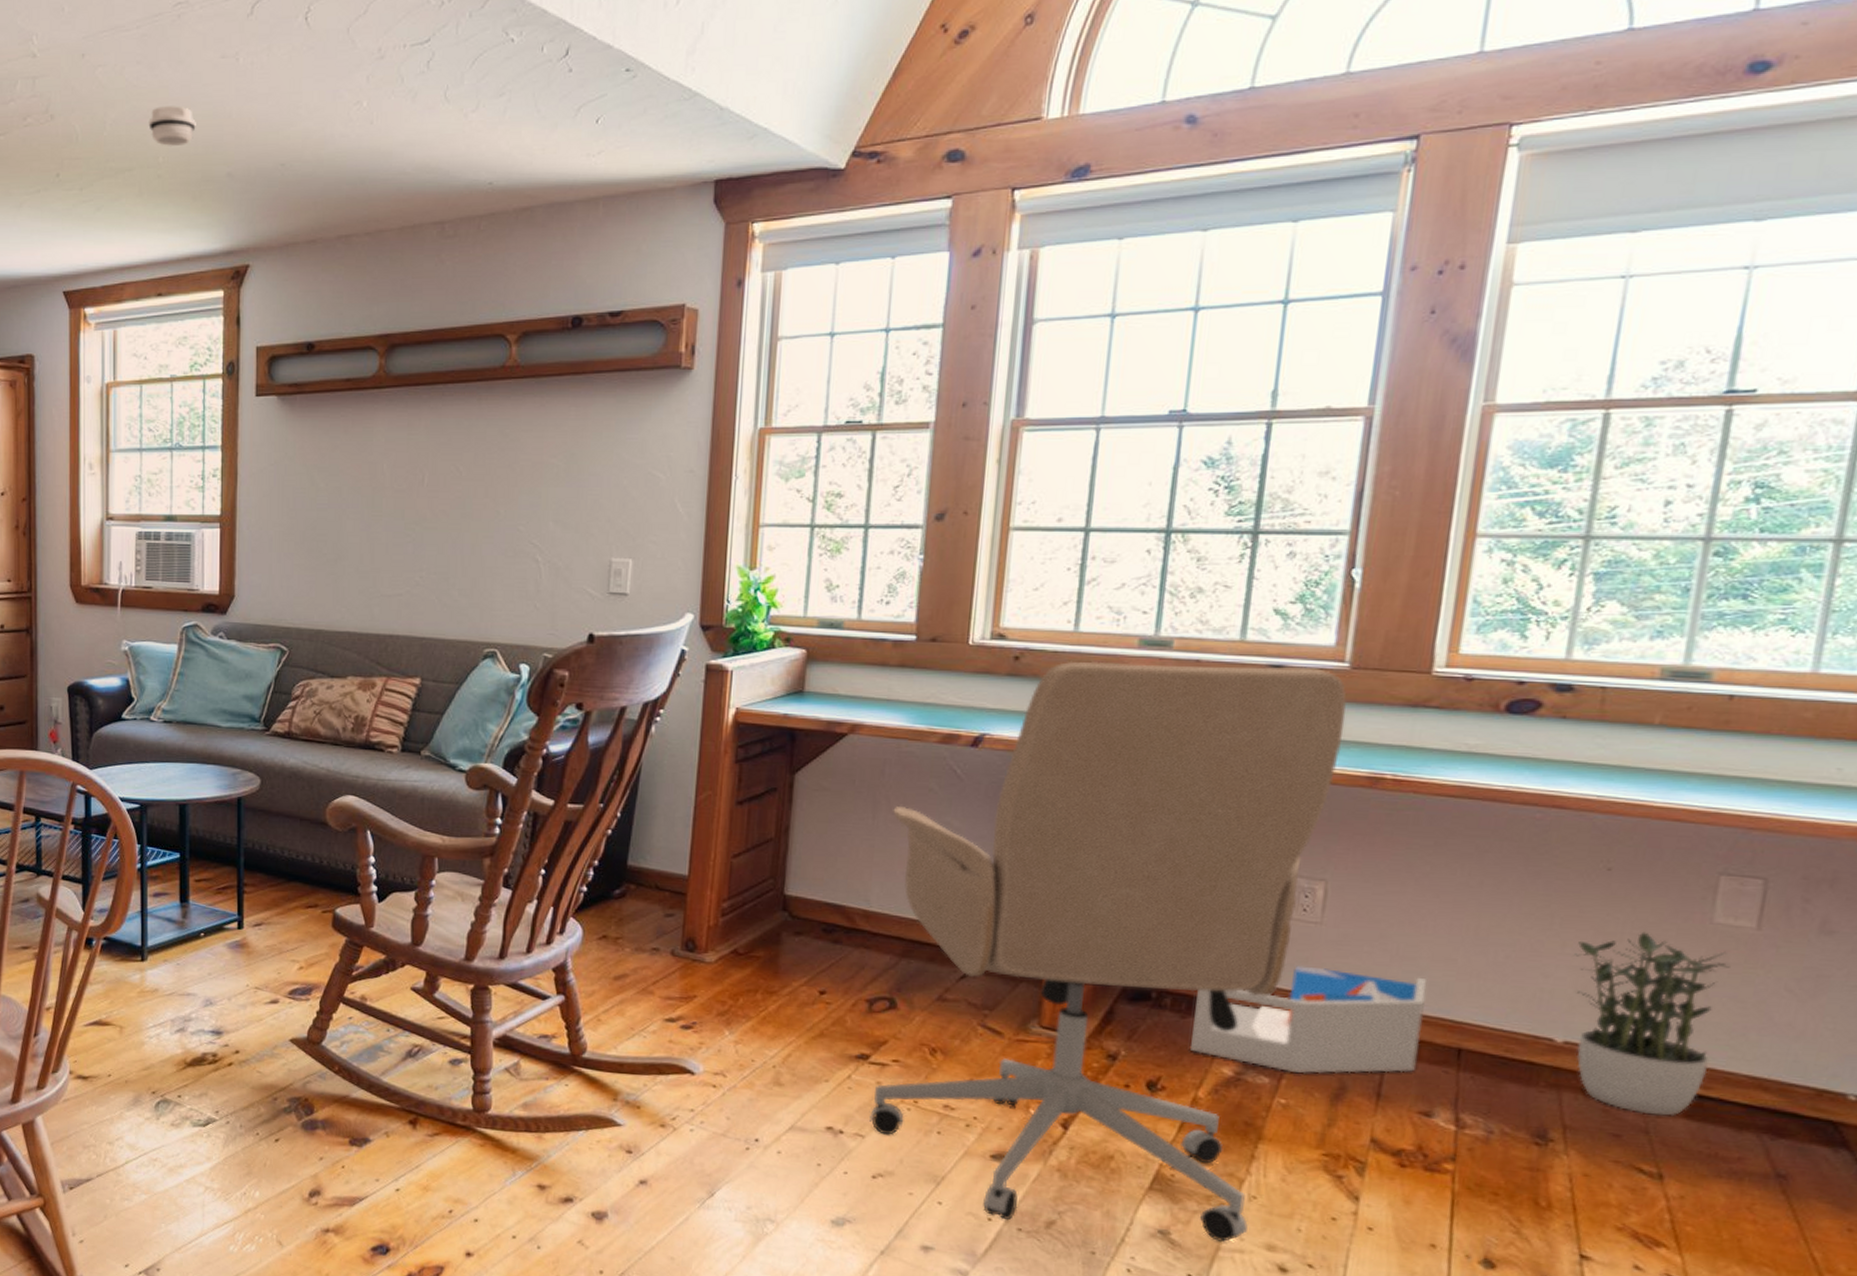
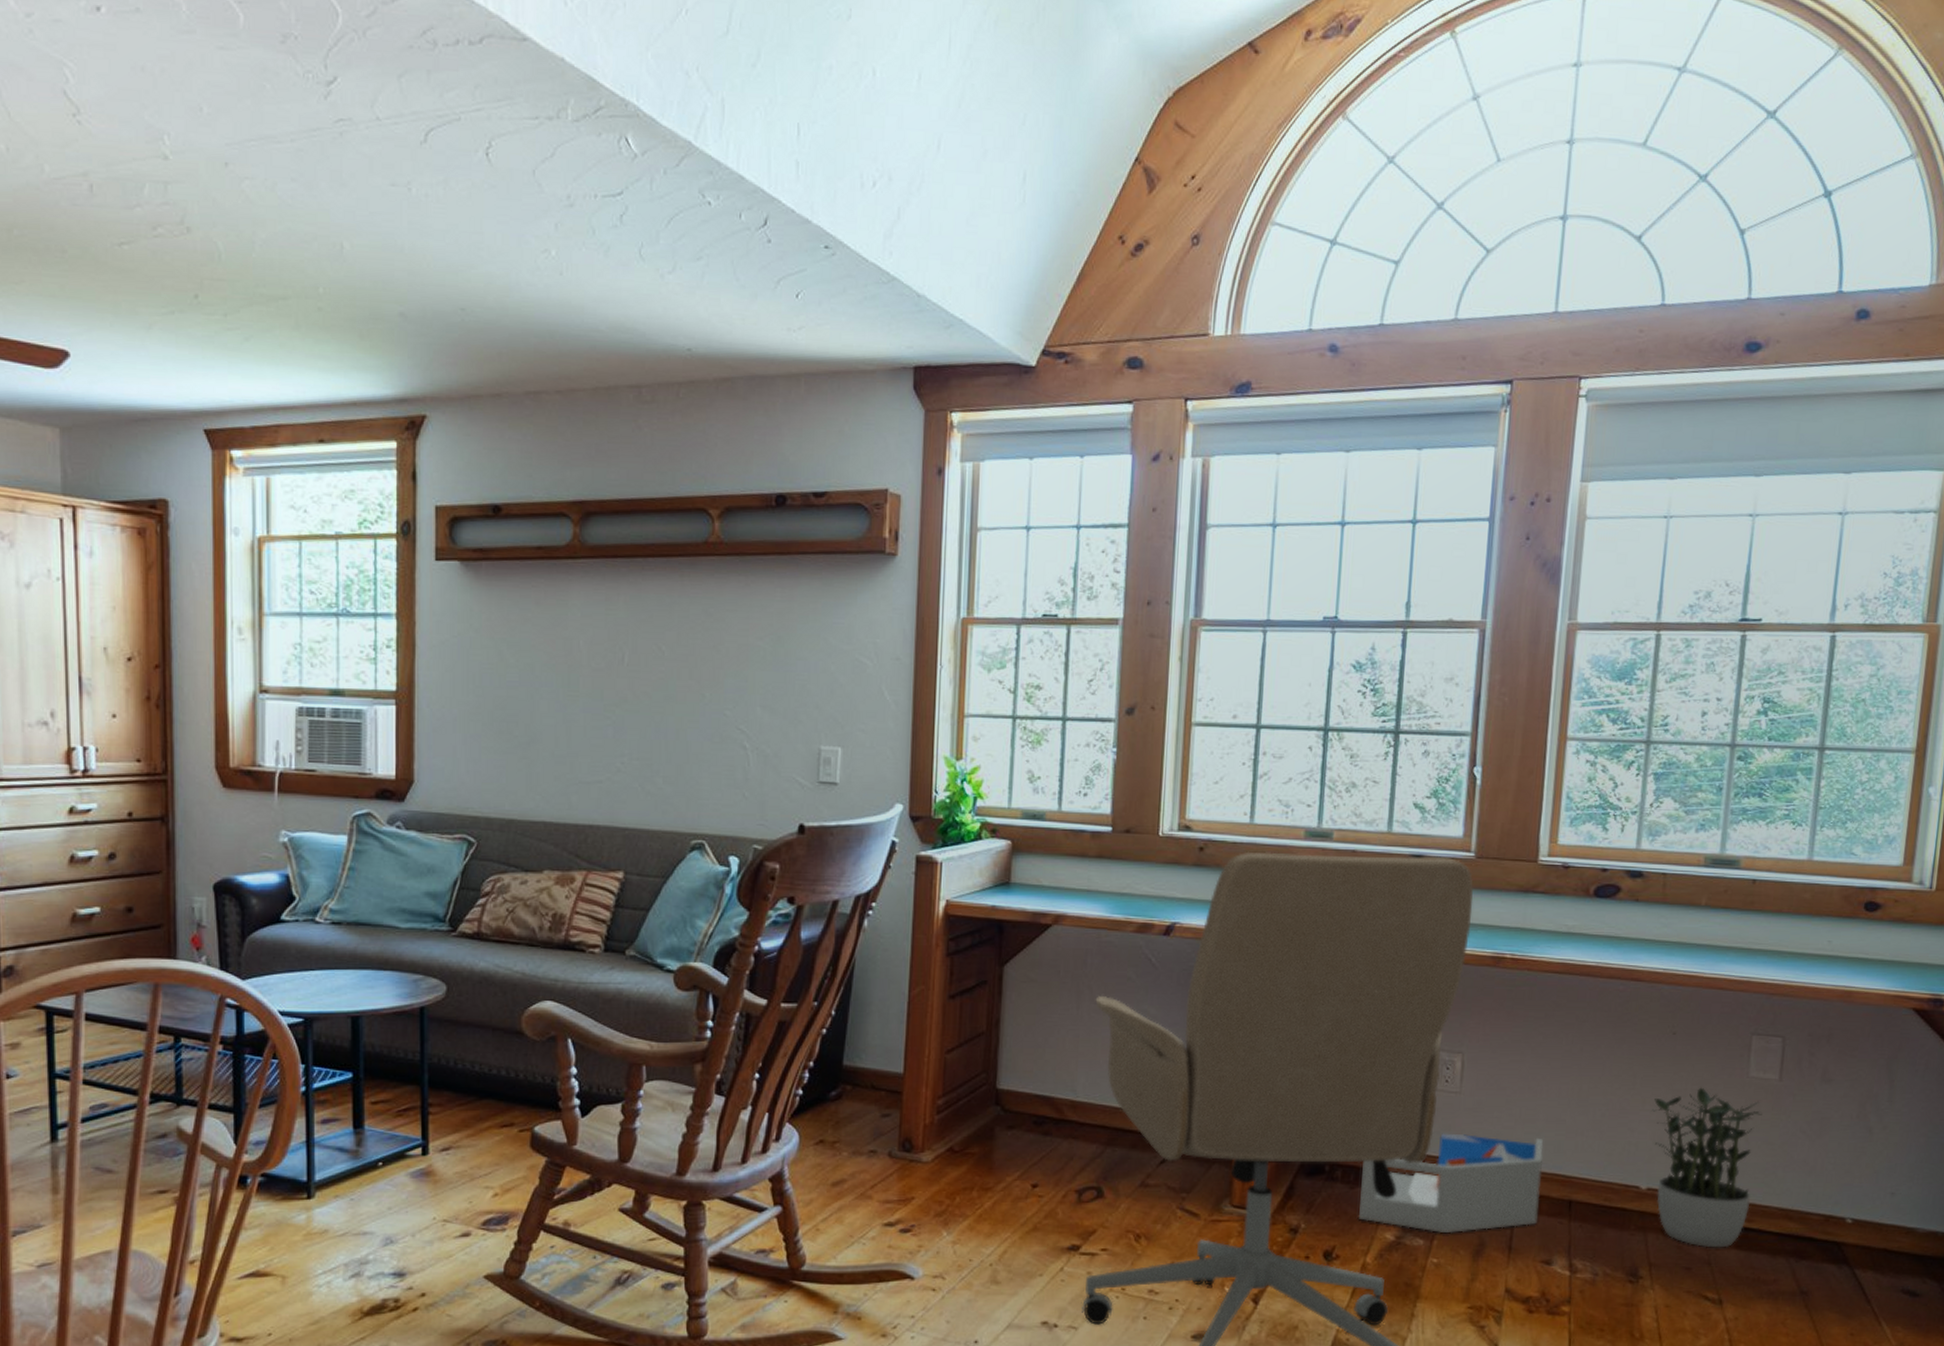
smoke detector: present [148,106,196,146] -> none [306,231,362,277]

